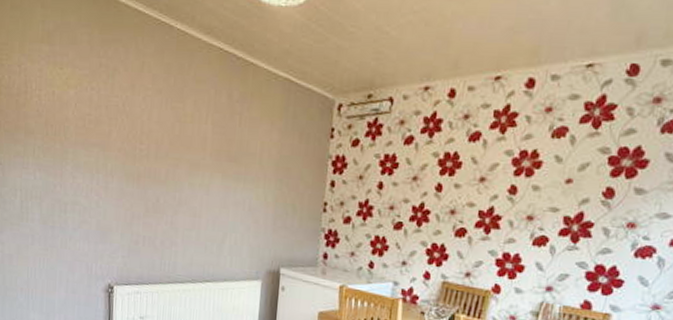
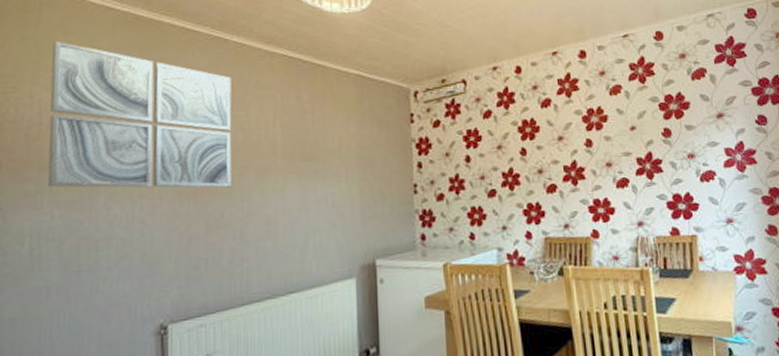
wall art: none [31,12,173,176] -> present [47,40,232,188]

